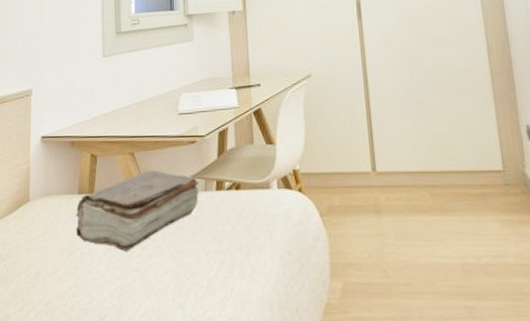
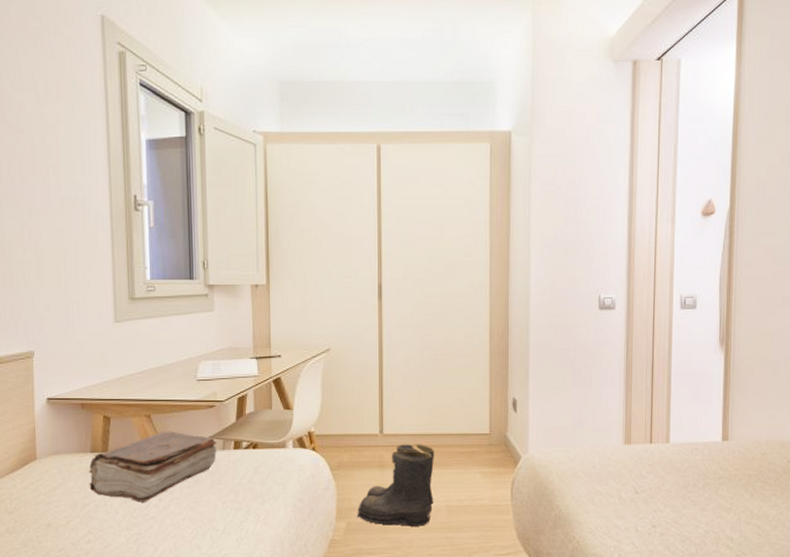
boots: none [353,184,445,290] -> present [356,444,435,526]

